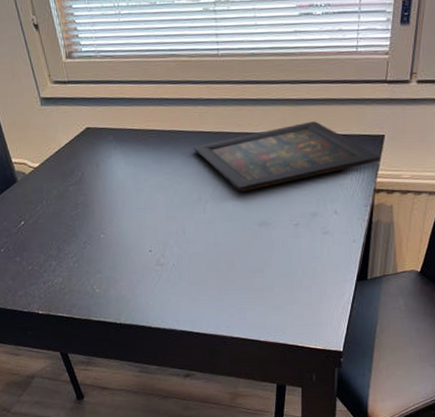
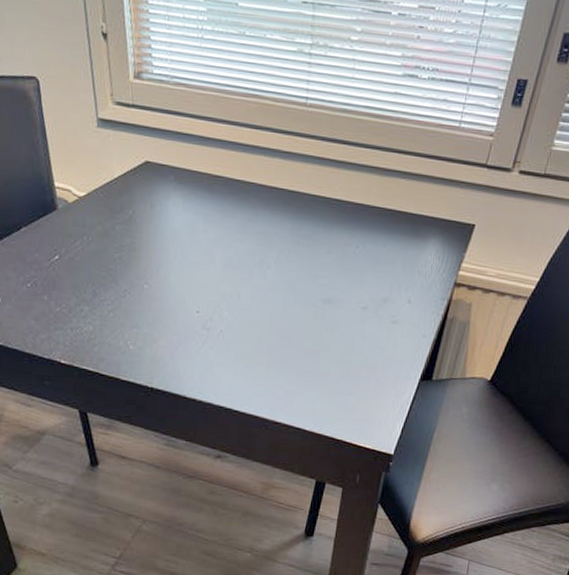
icon panel: present [193,121,381,193] -> none [262,196,467,263]

